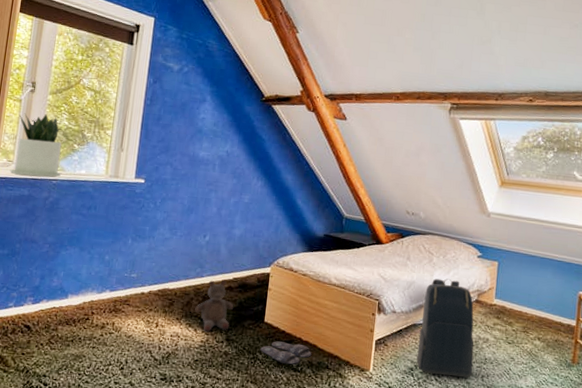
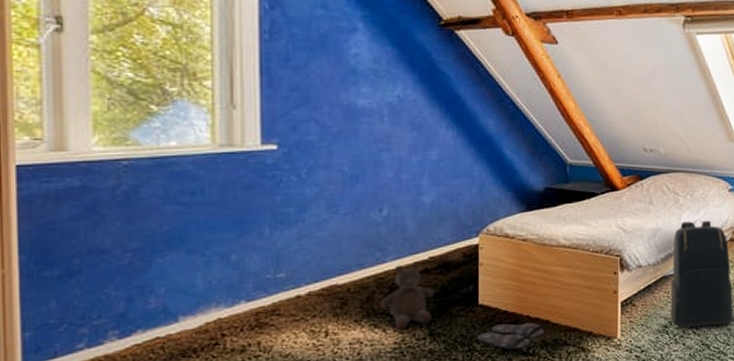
planter: present [9,113,62,178] -> none [39,64,136,160]

